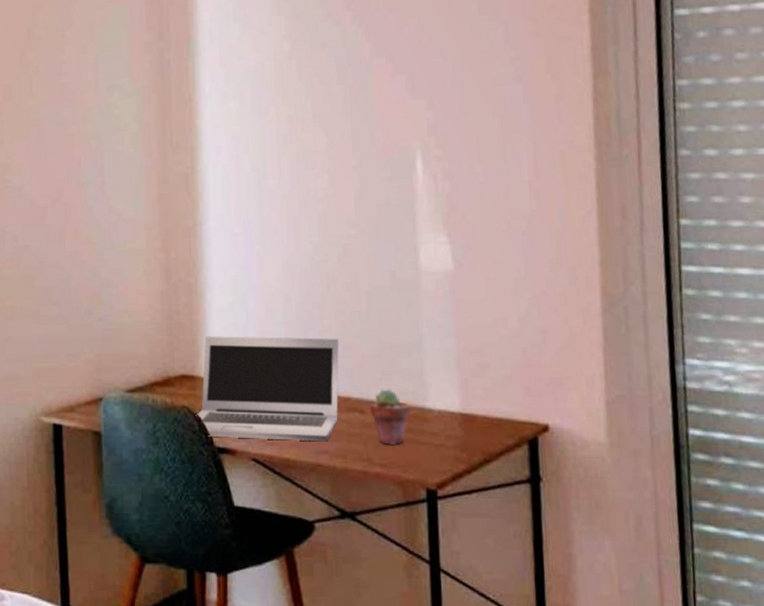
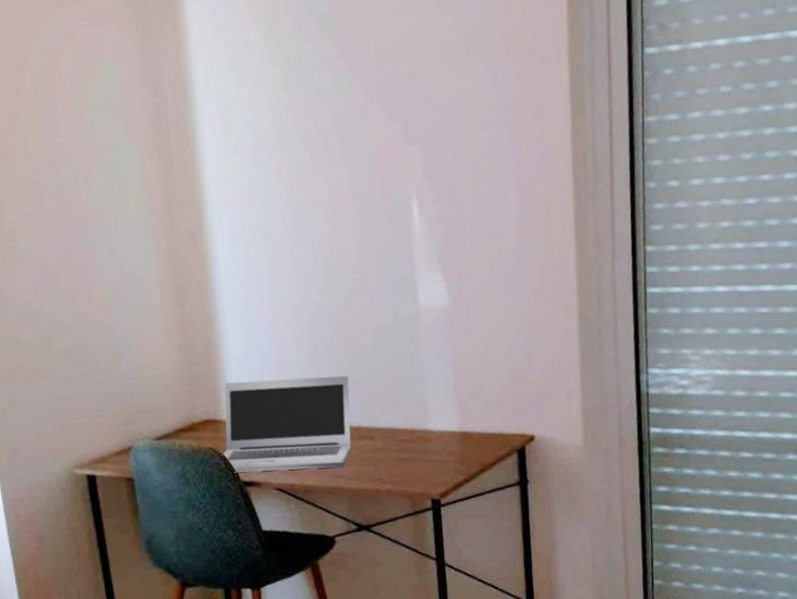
potted succulent: present [370,389,411,445] -> none [379,416,415,465]

